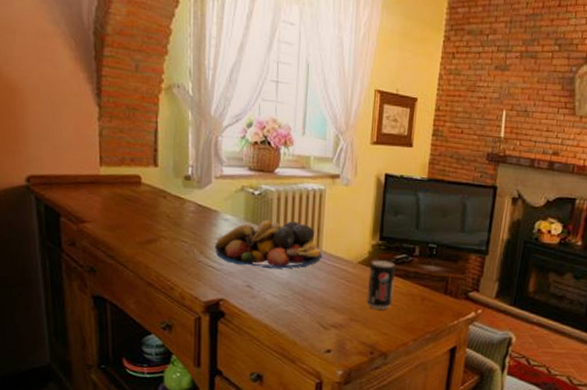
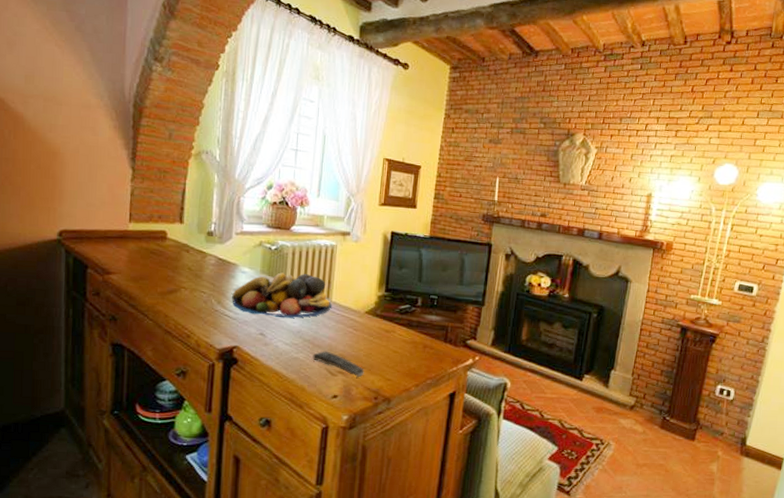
remote control: none [303,303,359,332] -> present [312,351,364,378]
beverage can: present [367,260,396,311] -> none [372,310,400,358]

